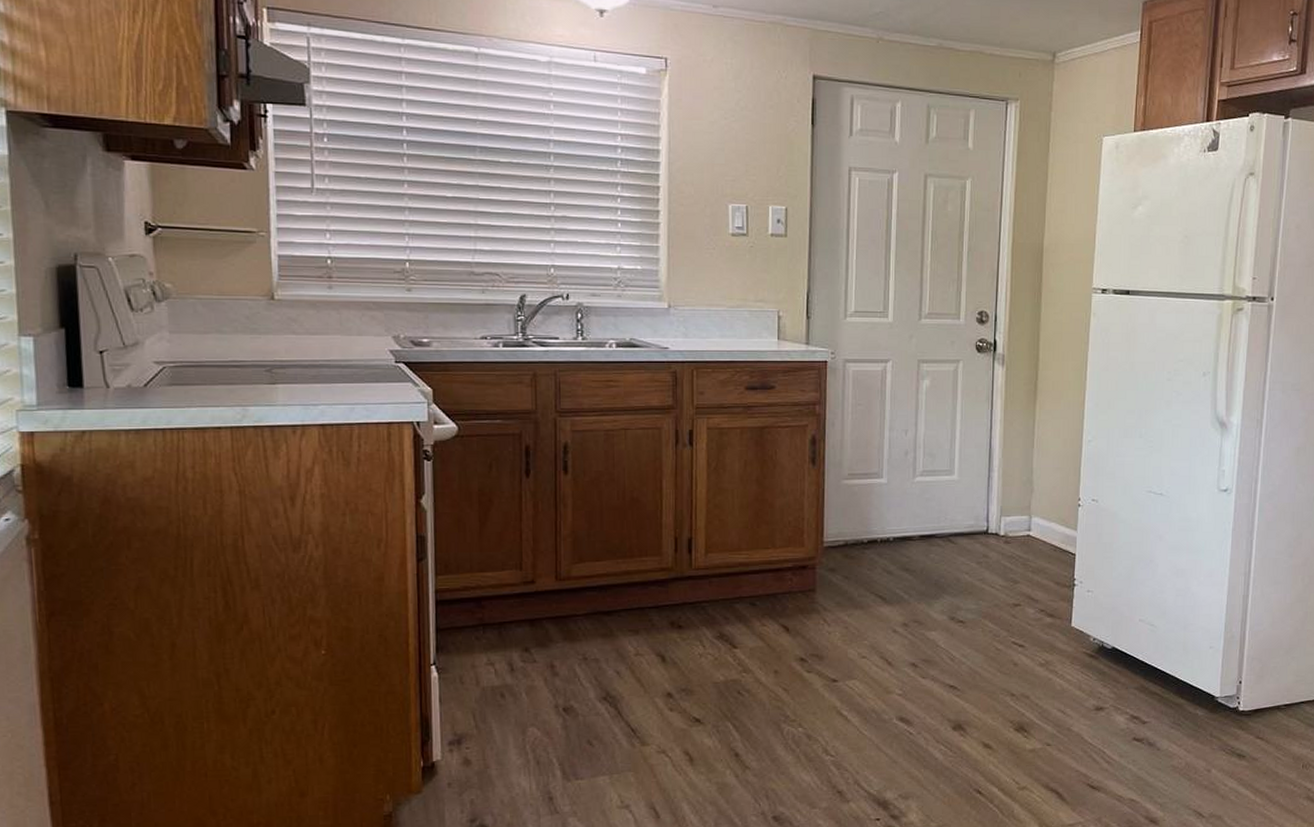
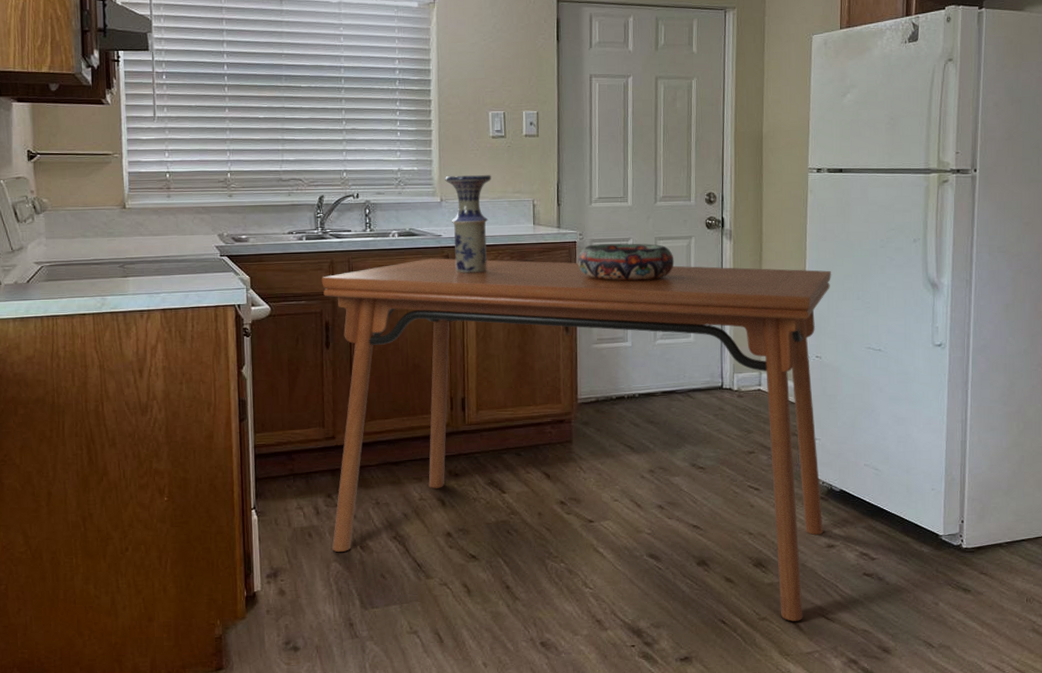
dining table: none [522,374,1112,791] -> present [322,258,831,622]
vase: none [674,277,730,393] -> present [445,174,492,273]
decorative bowl: none [828,365,939,408] -> present [577,243,674,281]

